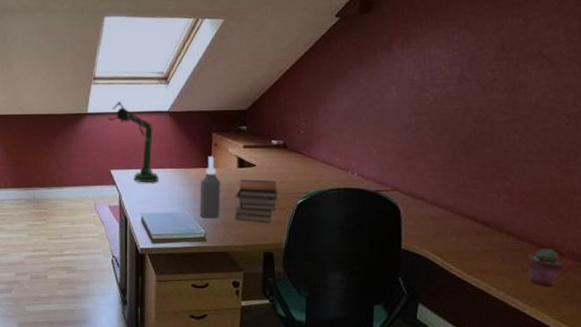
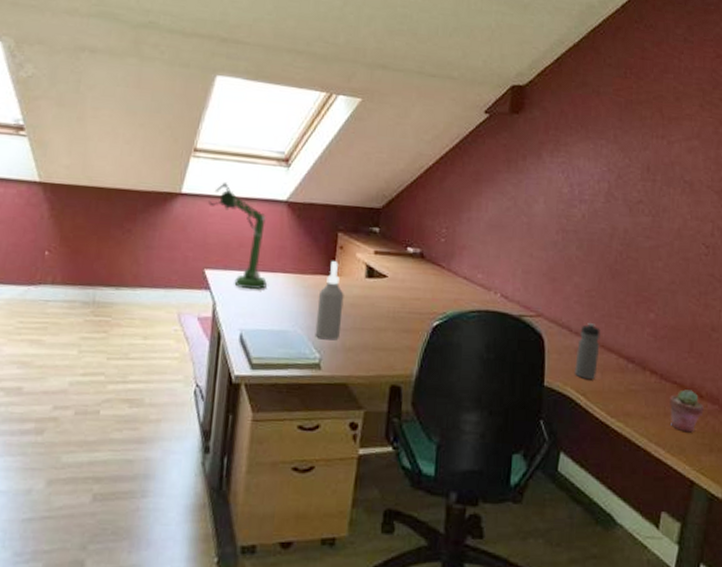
book stack: present [235,179,278,222] -> none [358,292,411,348]
water bottle: none [431,194,455,243] -> present [575,323,601,380]

